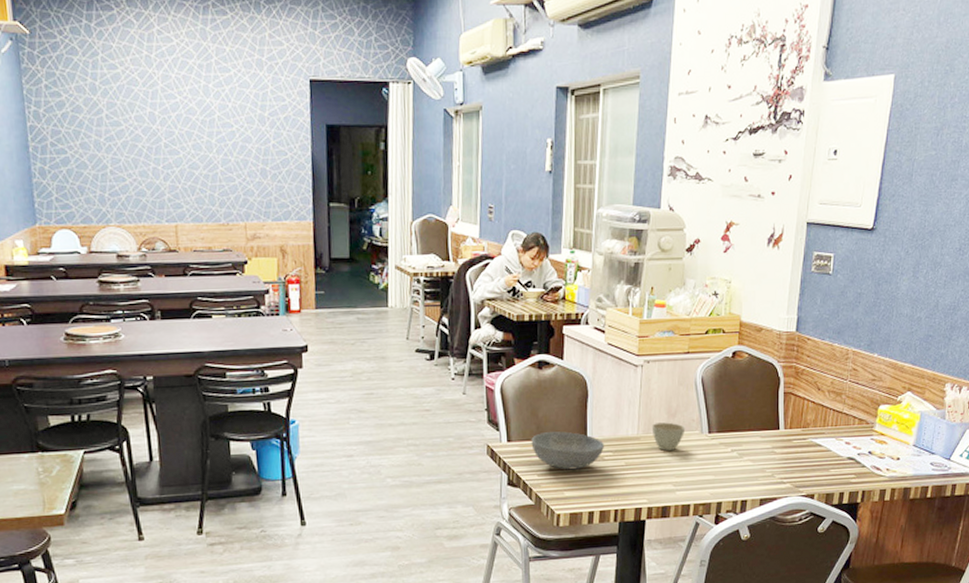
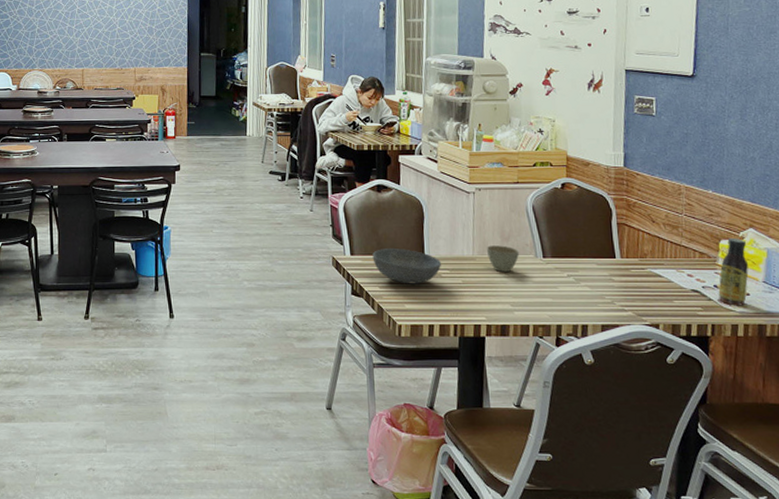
sauce bottle: none [872,402,903,471] -> present [718,237,749,306]

